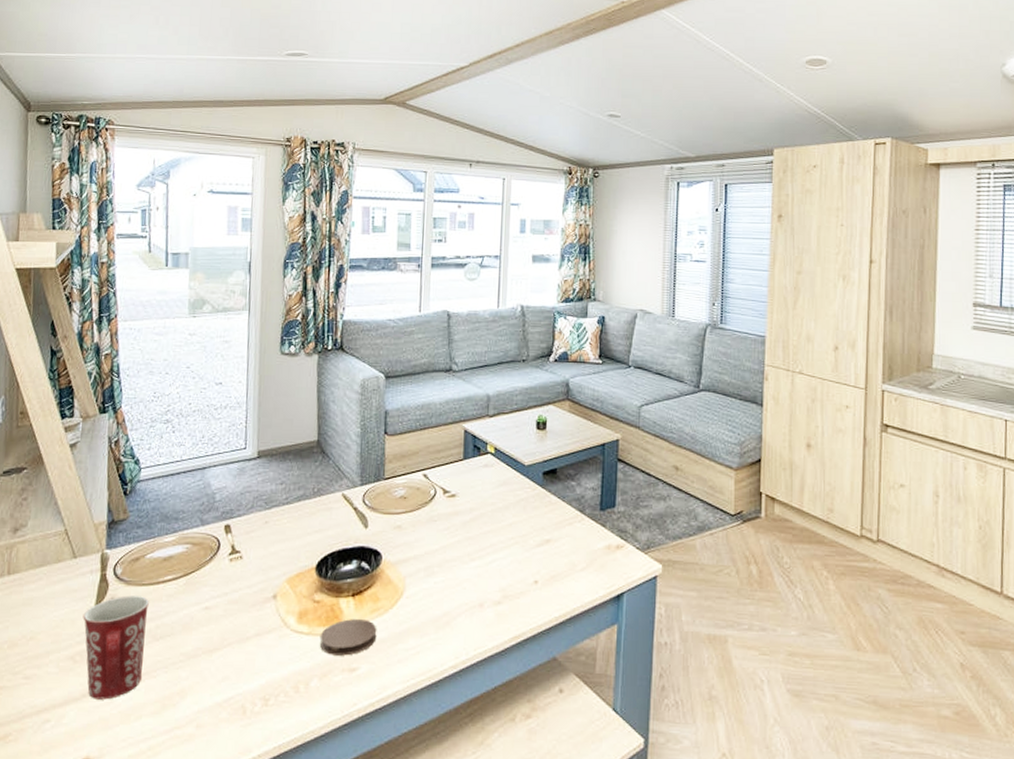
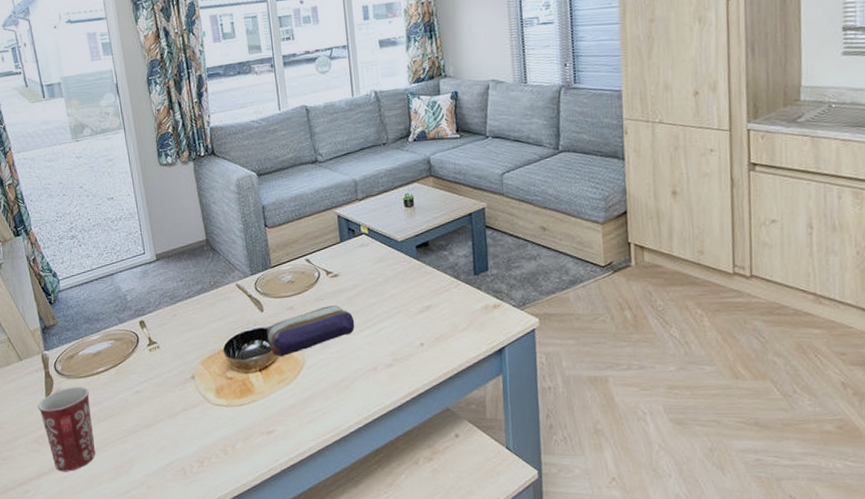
coaster: present [320,619,377,656] -> none [237,390,287,422]
pencil case: none [367,529,467,582] -> present [267,305,355,357]

